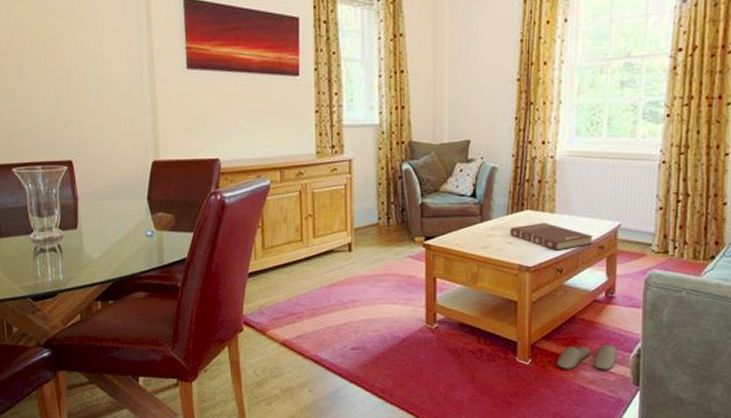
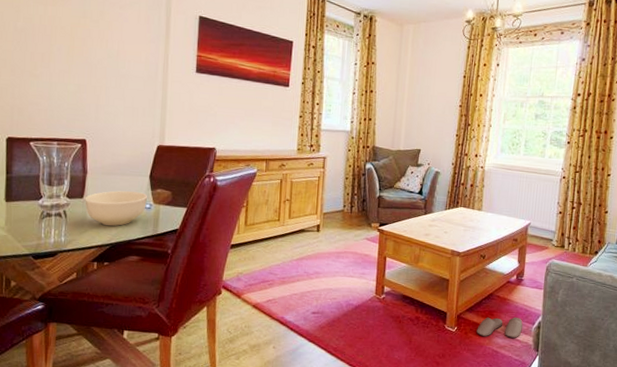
bowl: none [79,216,148,259] -> present [85,190,148,227]
book: present [510,223,593,251] -> none [446,218,510,241]

